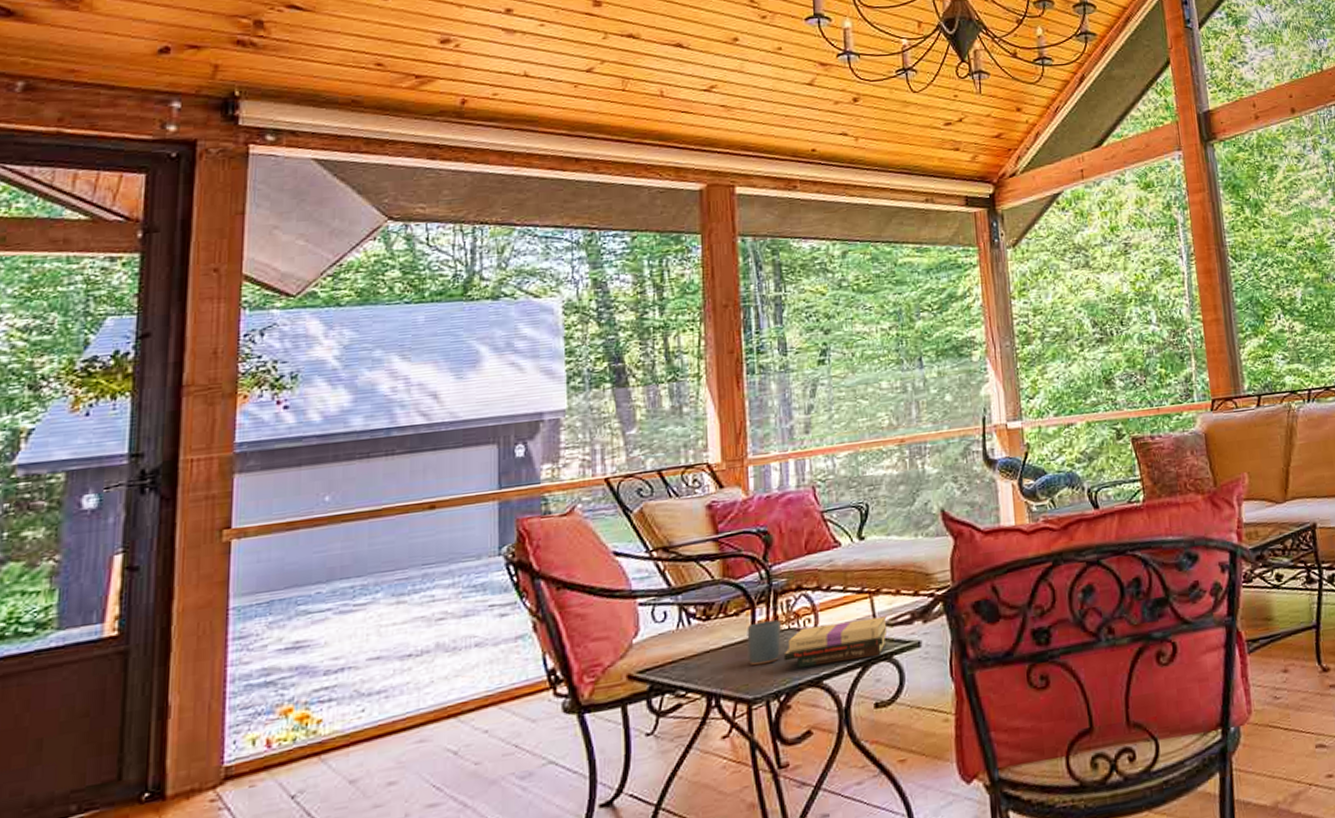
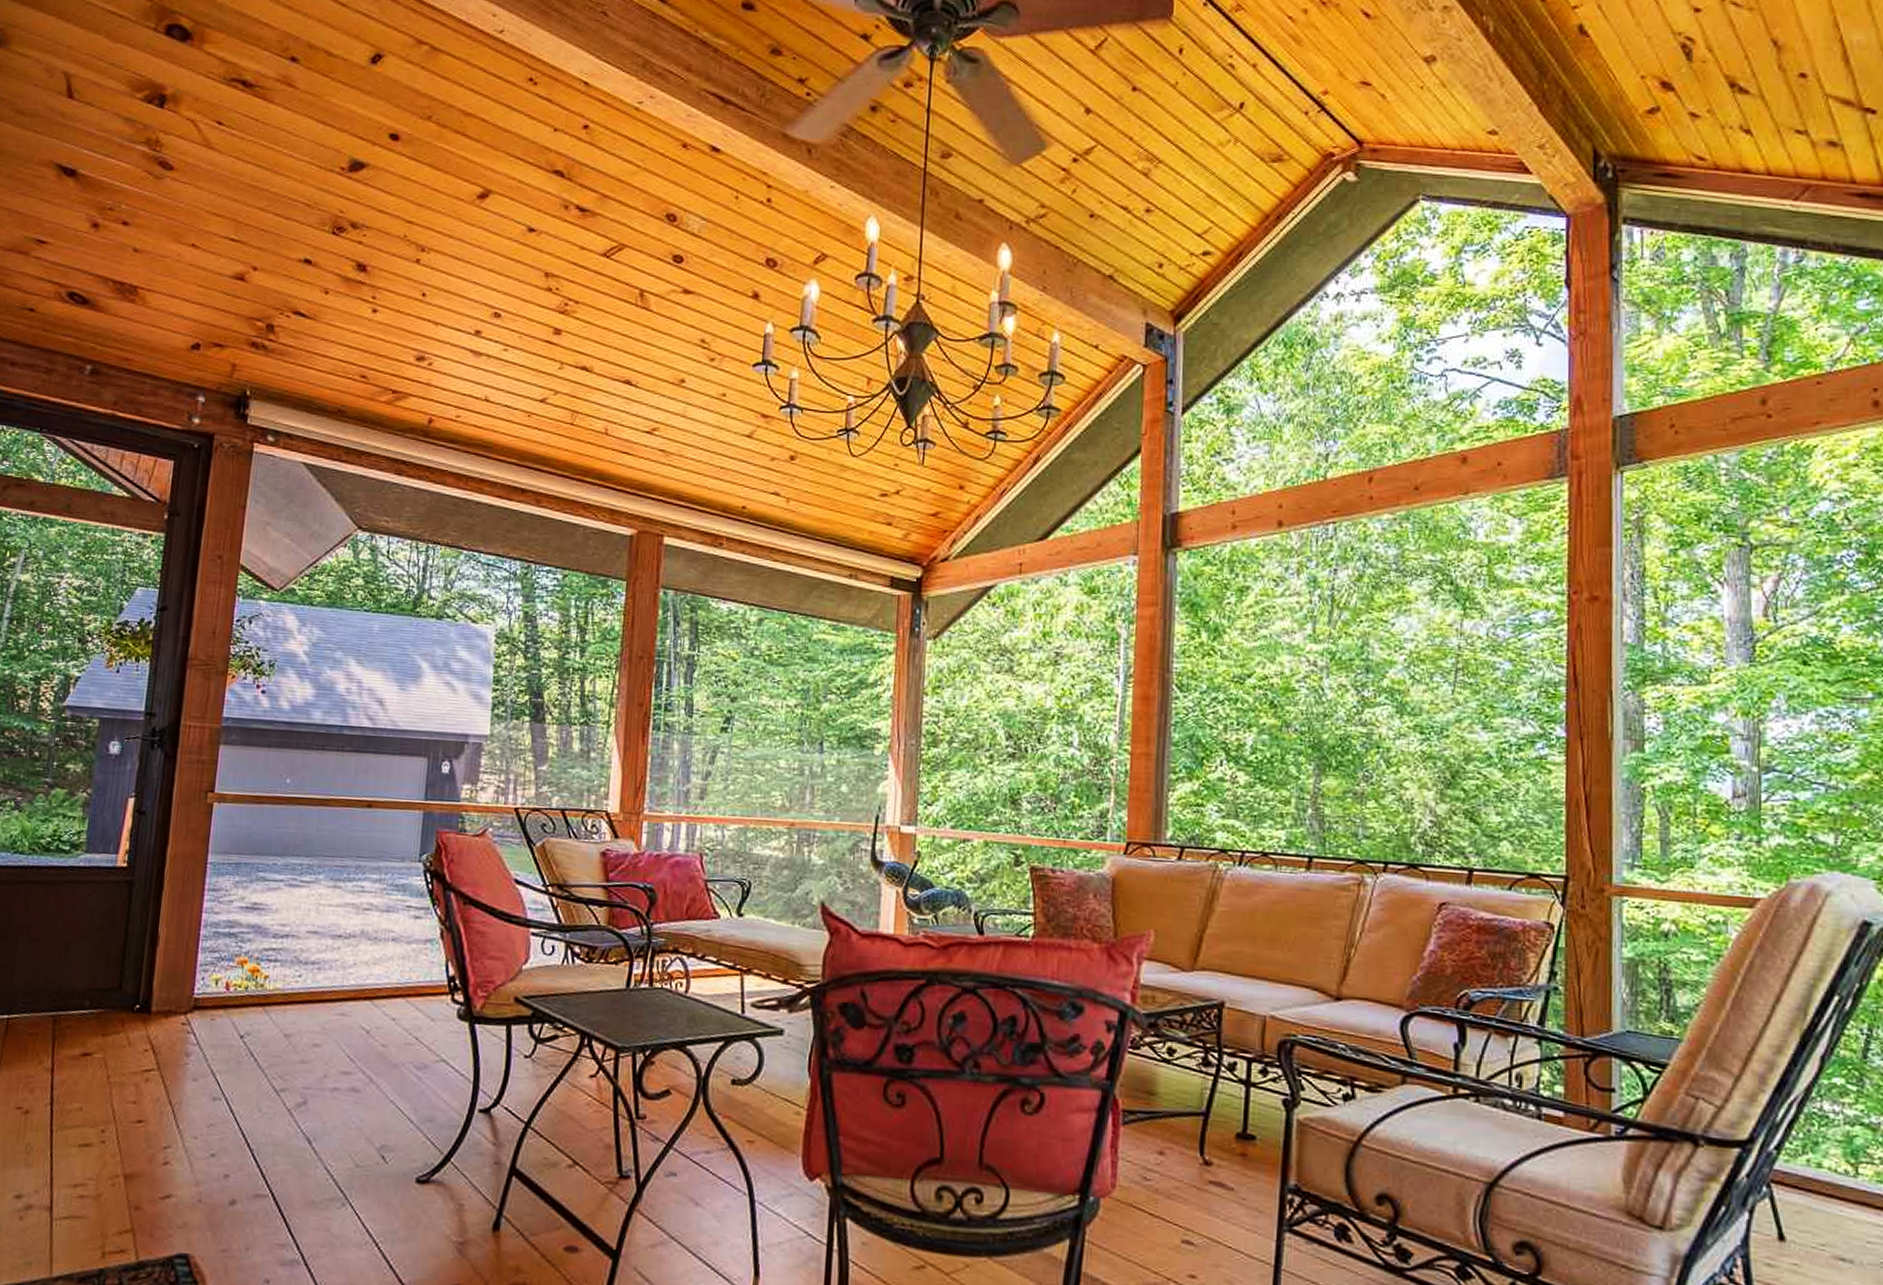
mug: present [746,619,781,666] -> none [622,975,655,1017]
books: present [783,616,888,669] -> none [653,990,754,1035]

